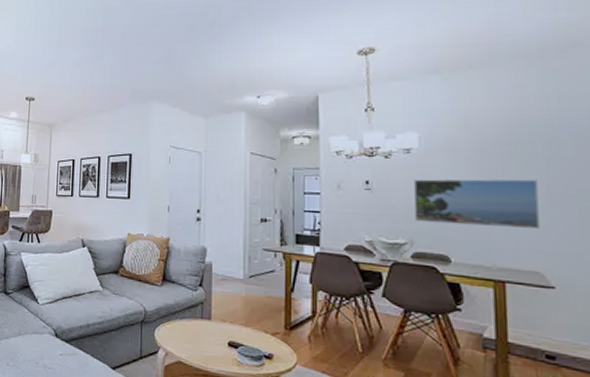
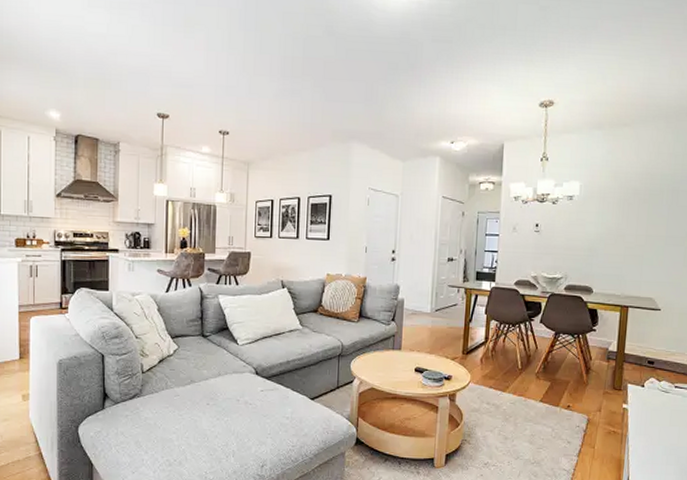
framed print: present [414,179,540,230] -> none [570,222,660,265]

